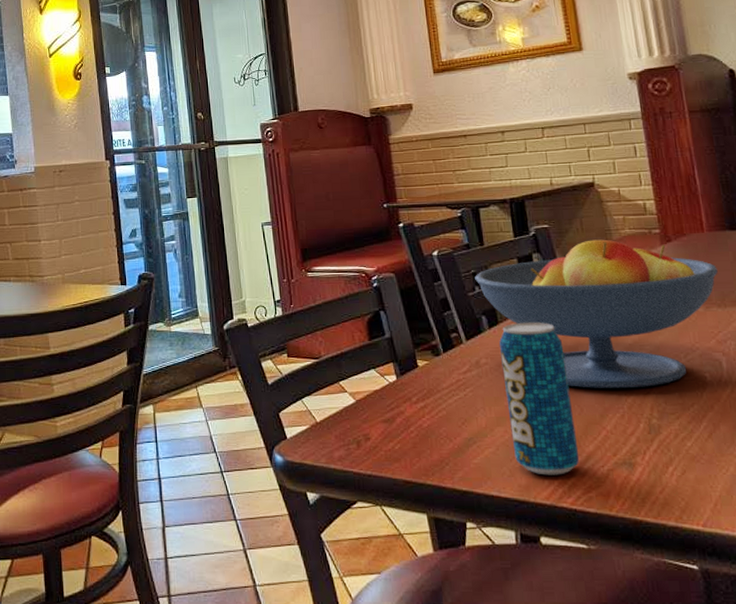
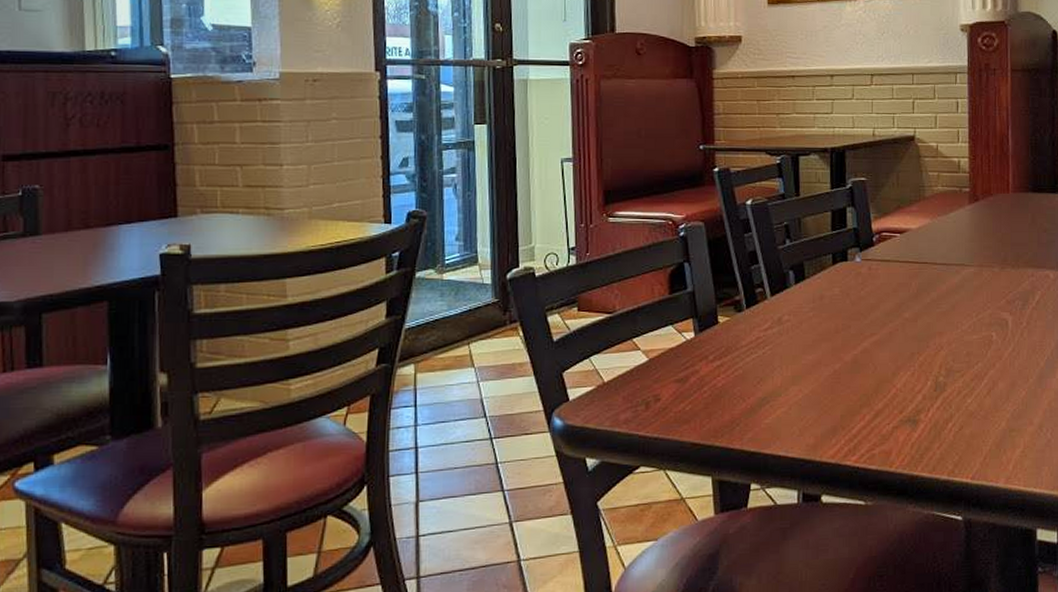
fruit bowl: present [475,239,718,389] -> none [787,195,1016,347]
beverage can: present [499,322,580,476] -> none [804,278,868,434]

